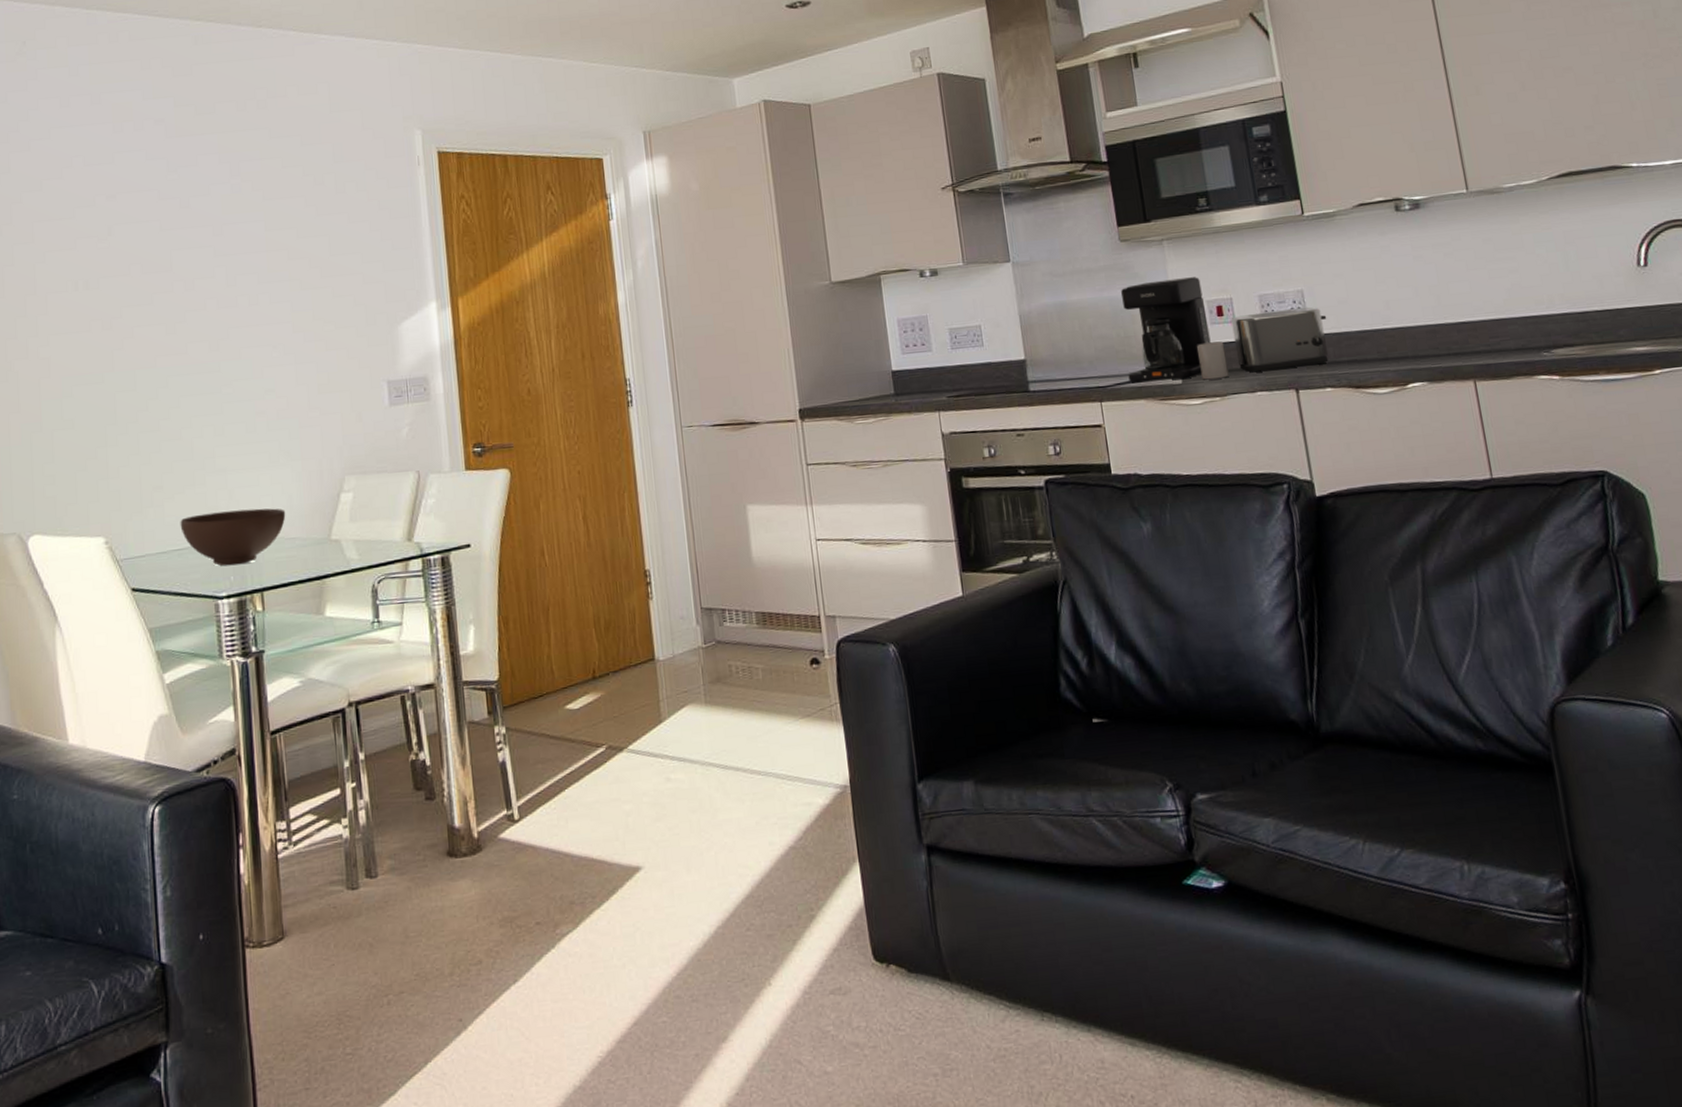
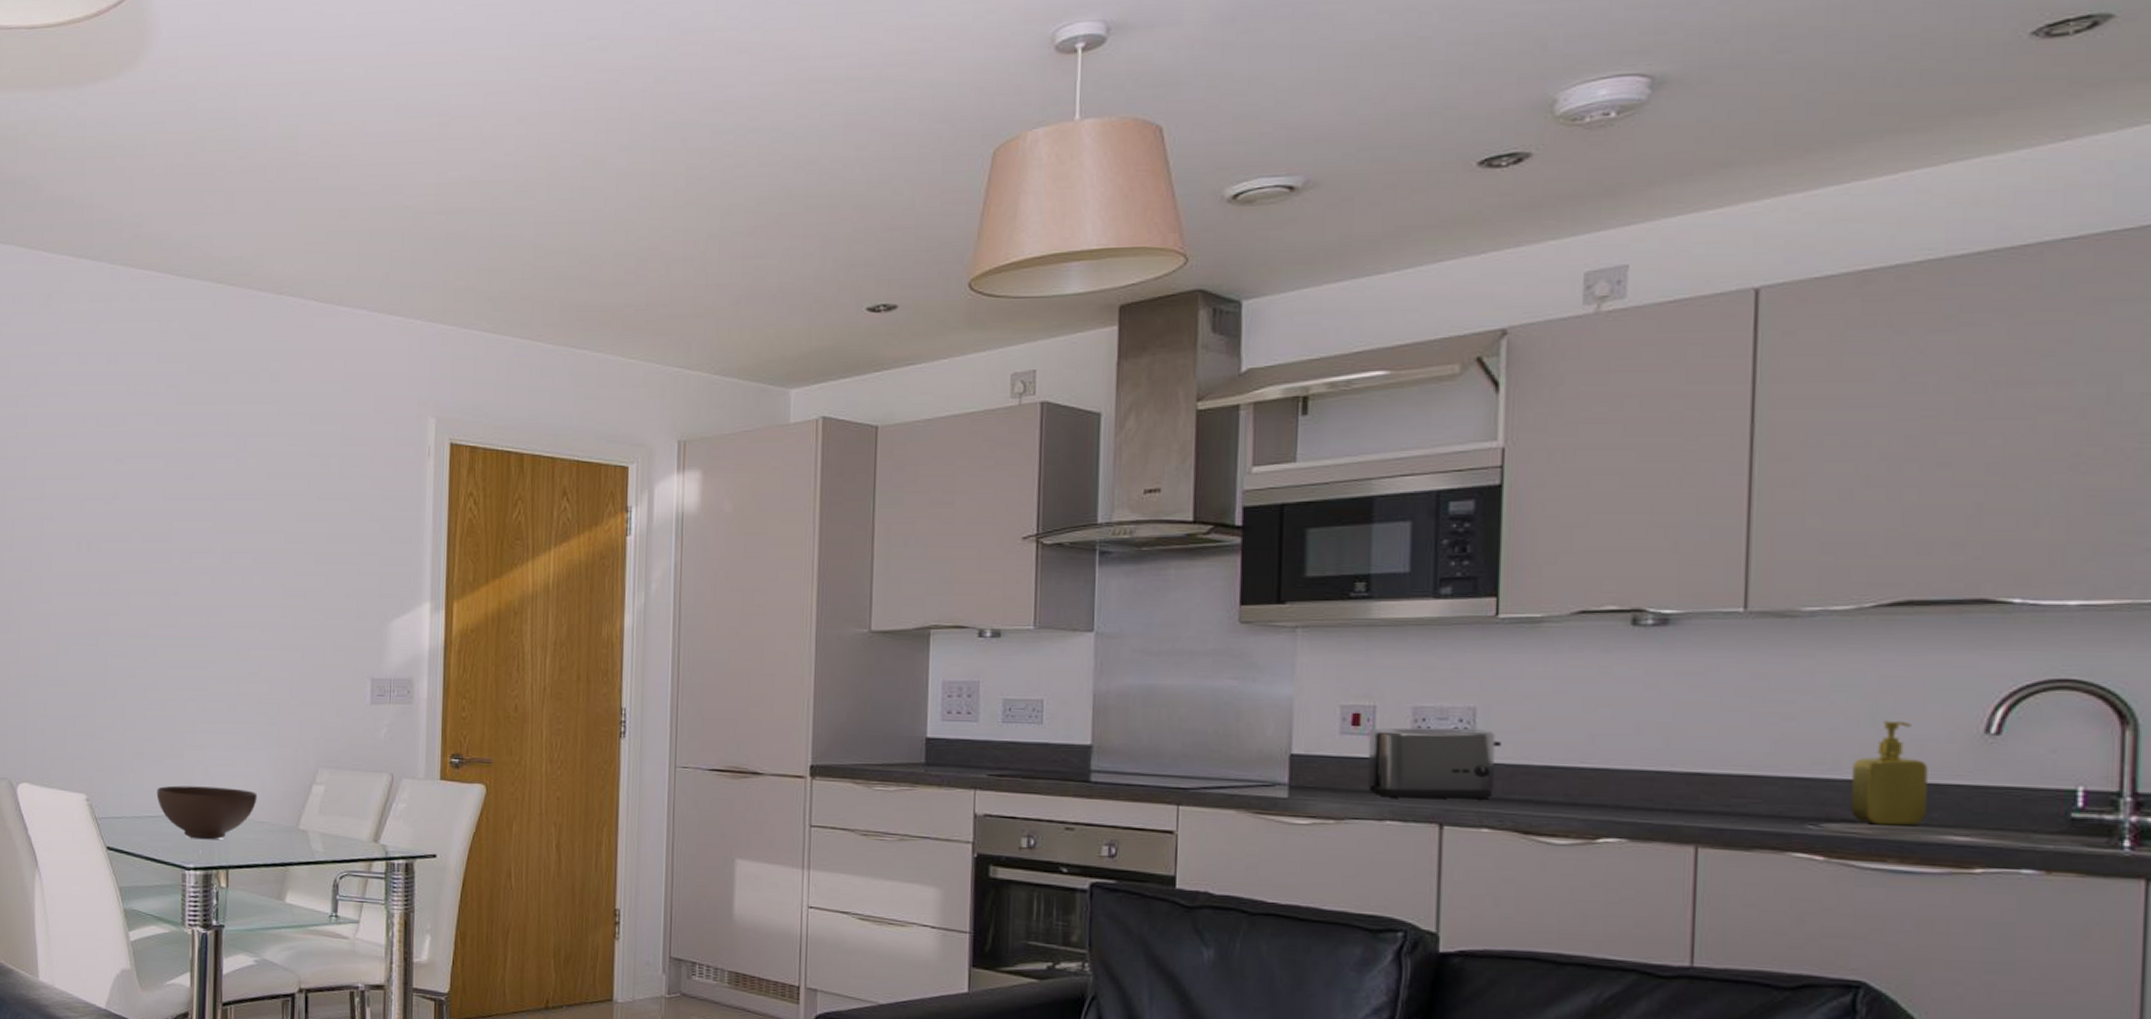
coffee maker: present [1120,277,1211,383] -> none [1219,674,1338,794]
mug: present [1196,341,1229,380] -> none [1315,754,1354,799]
soap dispenser: none [1561,263,1616,346] -> present [1851,720,1928,826]

